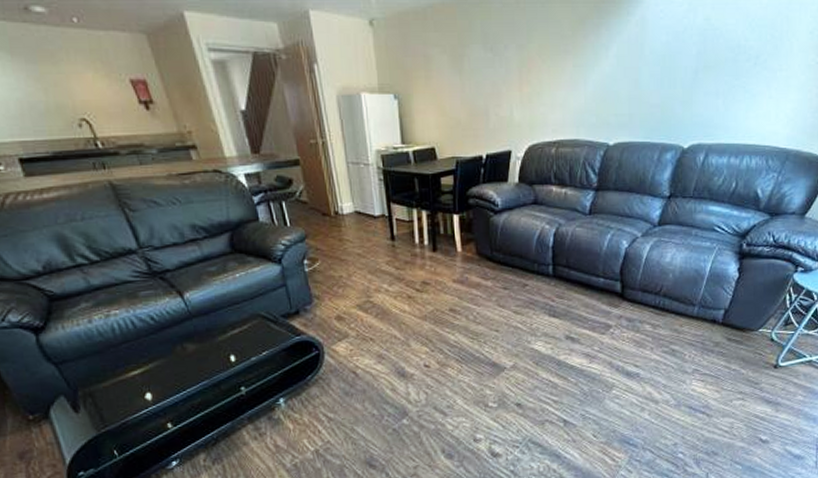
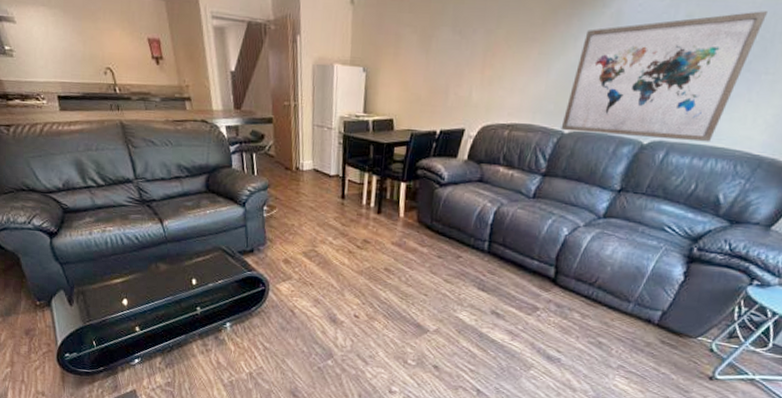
wall art: none [605,11,773,143] -> present [561,11,767,142]

